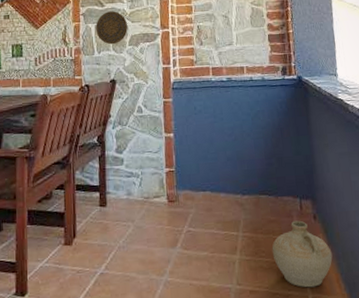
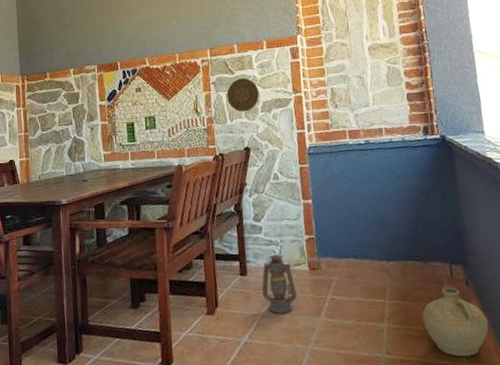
lantern: none [120,186,155,245] -> present [261,254,297,314]

